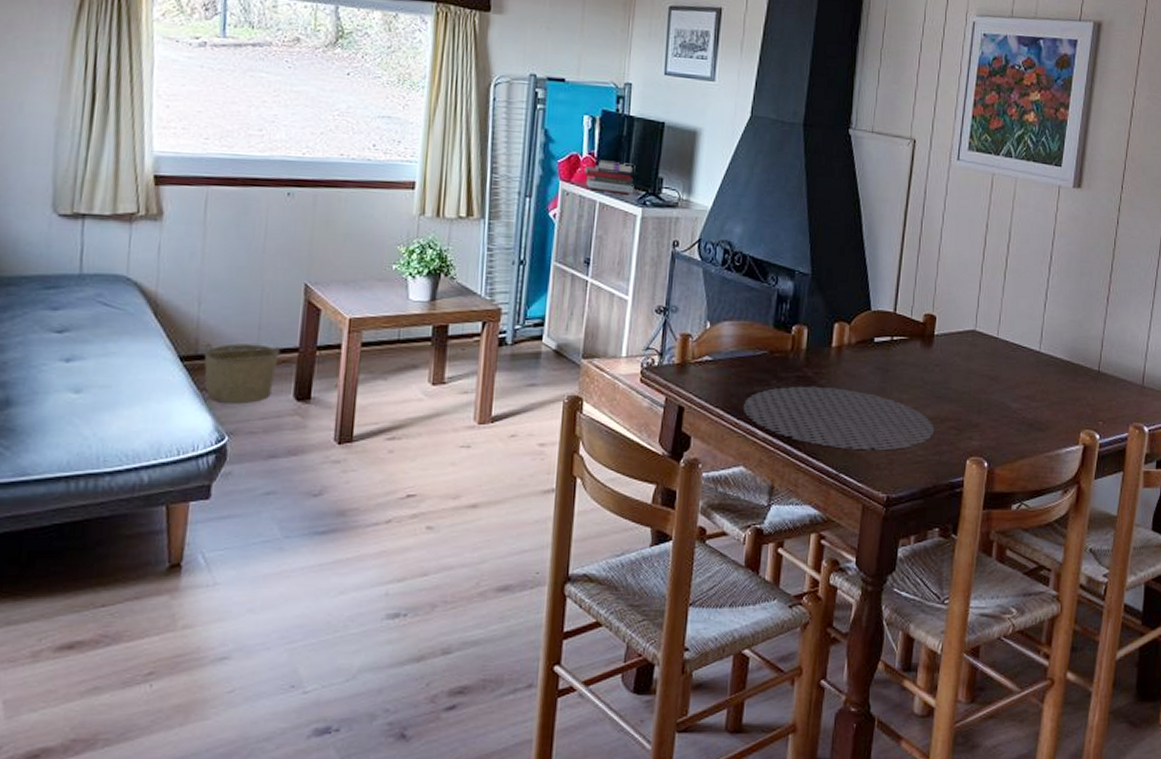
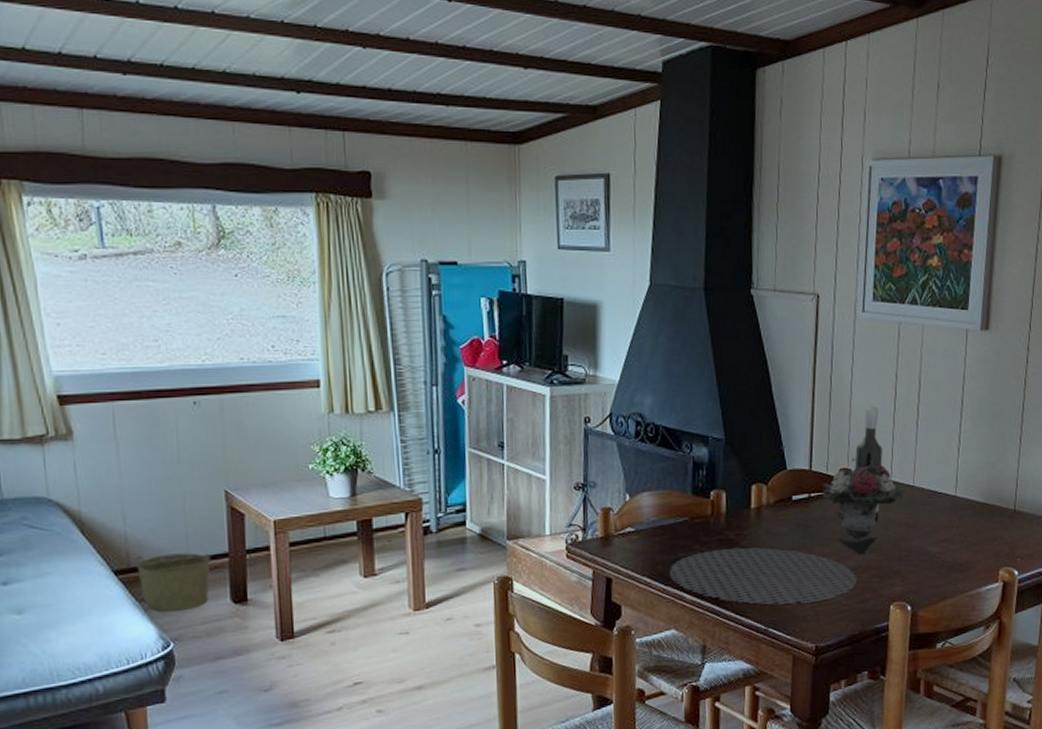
books: present [584,160,636,195] -> none [488,342,540,376]
flower arrangement: none [866,285,991,405] -> present [780,445,907,555]
bottle: none [939,253,969,371] -> present [854,405,883,522]

